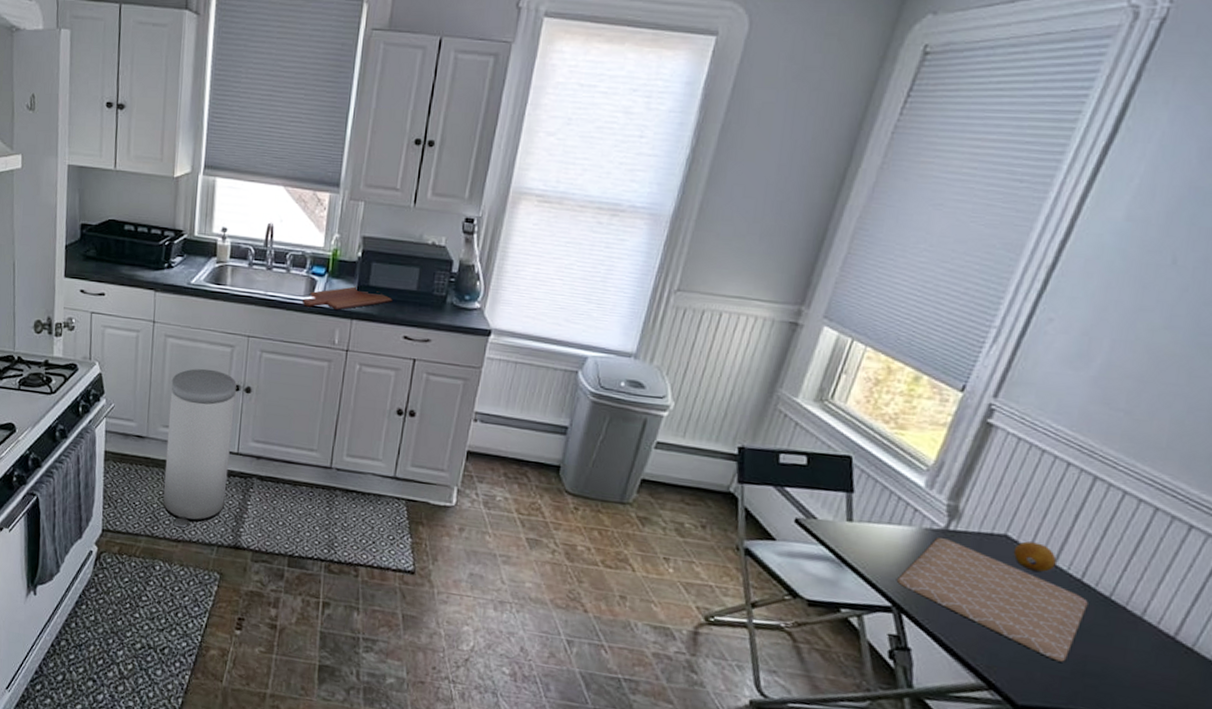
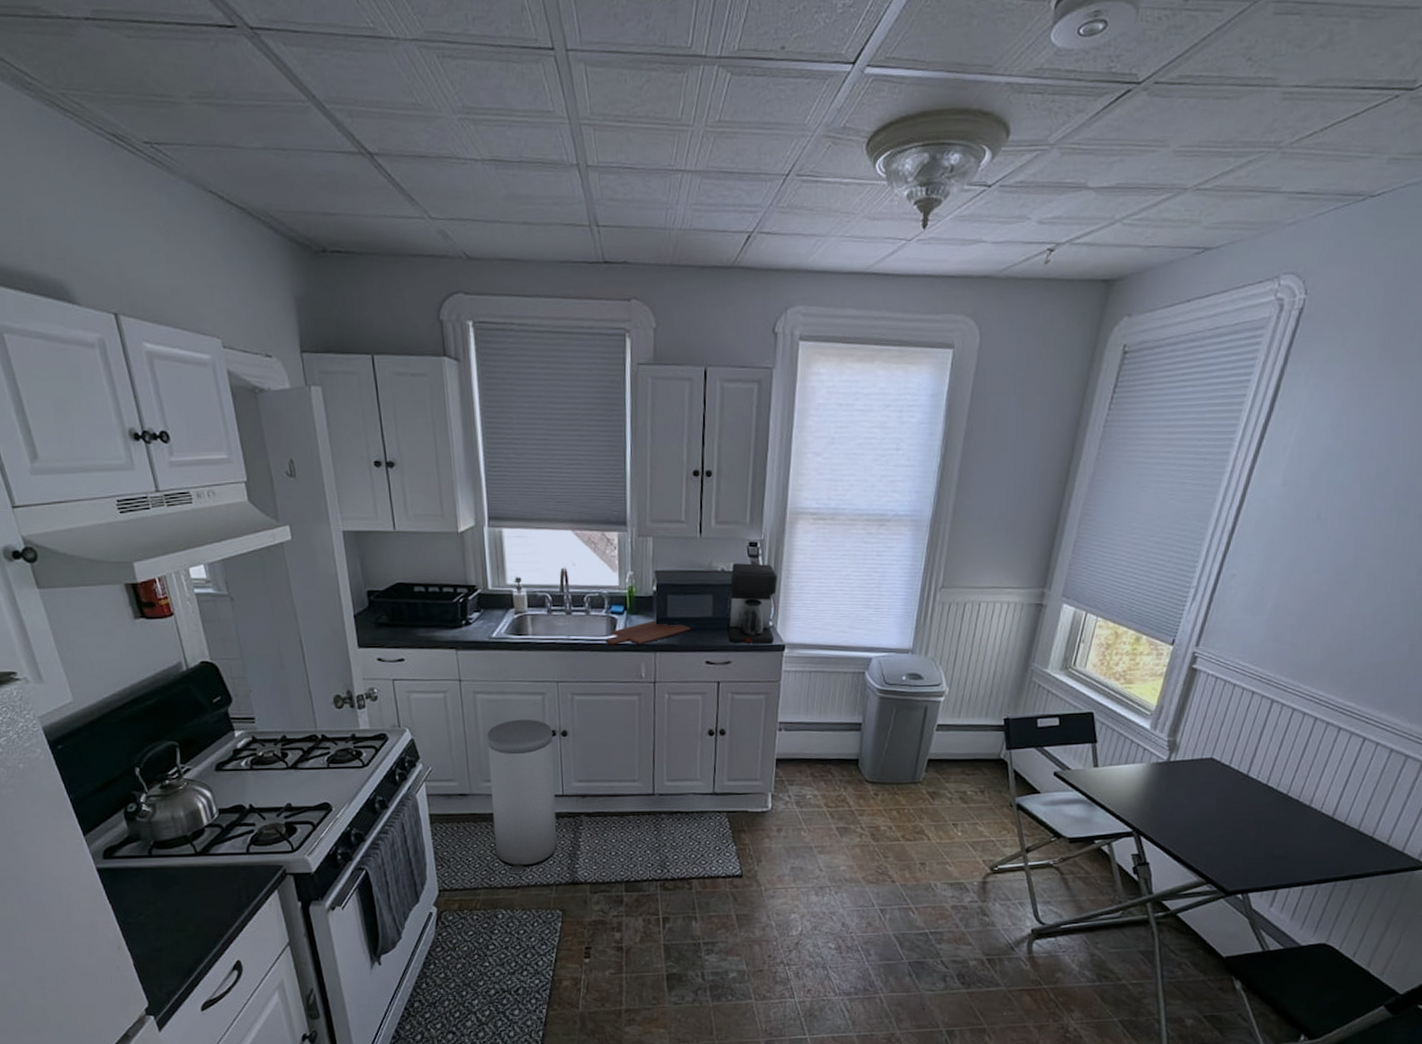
coffee maker: none [430,238,492,327] -> present [727,563,778,644]
placemat: present [896,538,1088,662] -> none [1134,769,1273,852]
fruit: present [1013,541,1057,572] -> none [1218,760,1249,783]

